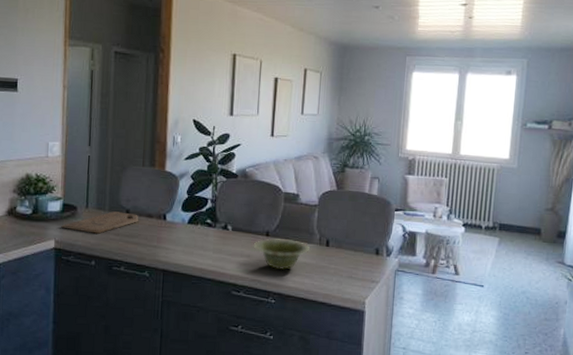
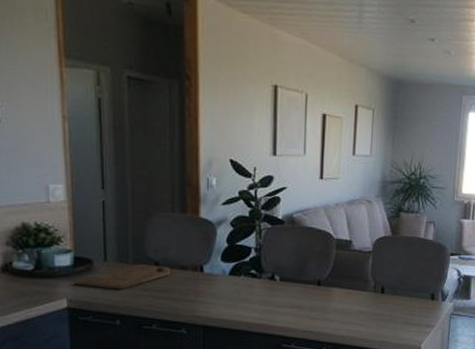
dish: present [253,238,310,271] -> none [304,287,364,320]

